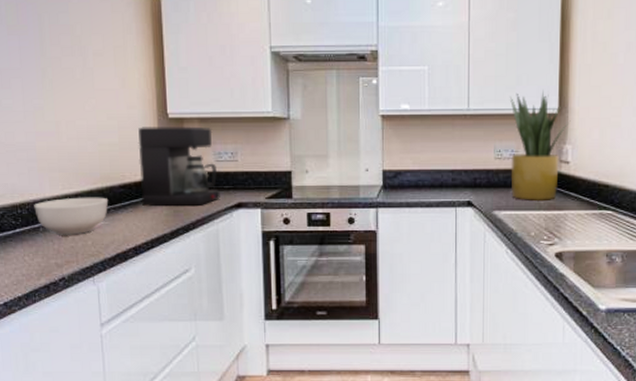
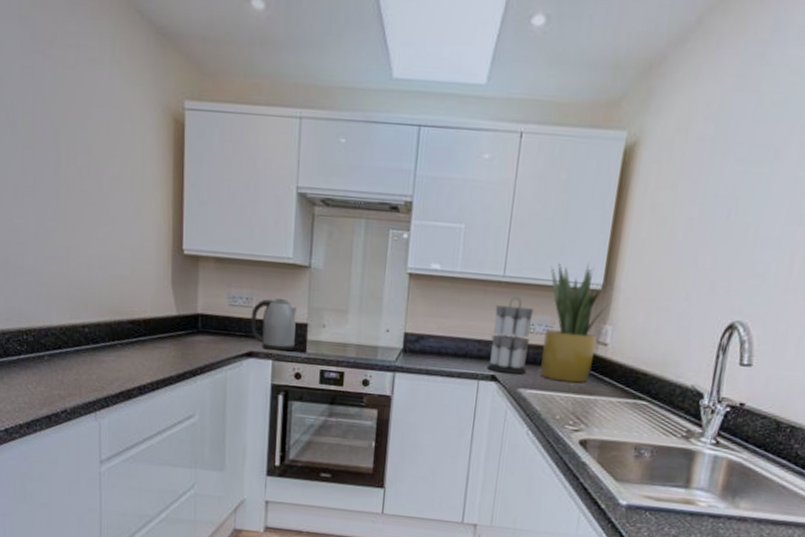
bowl: present [34,197,109,235] -> none [40,328,116,368]
coffee maker: present [138,126,220,206] -> none [149,261,231,350]
kettle: none [237,150,282,199] -> present [250,298,297,351]
spice rack: none [463,127,499,198] -> present [488,297,534,375]

